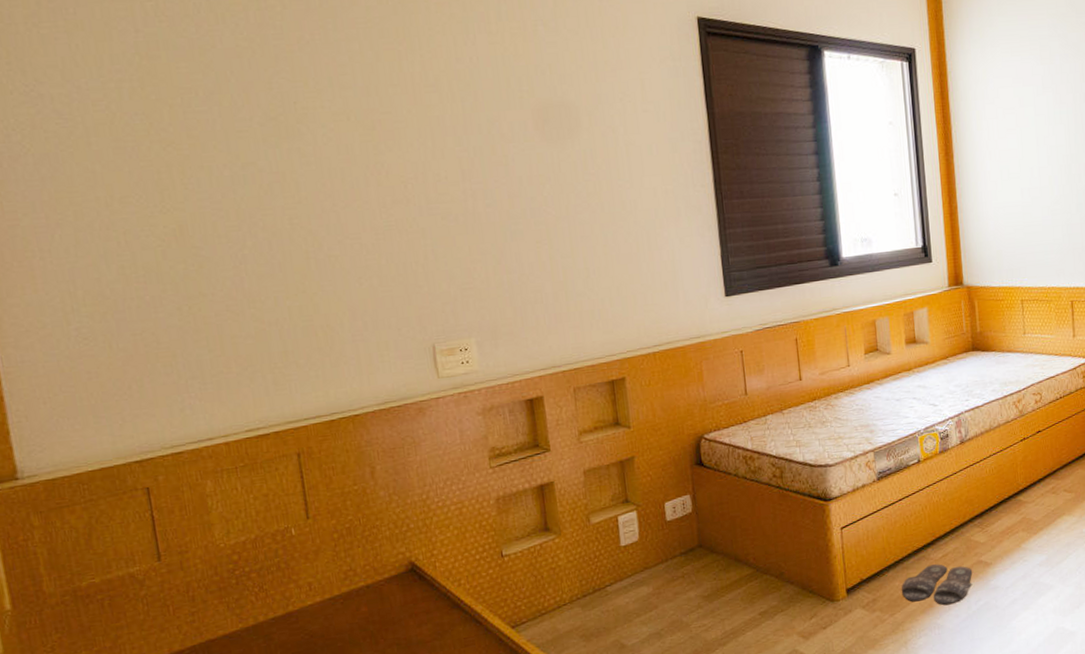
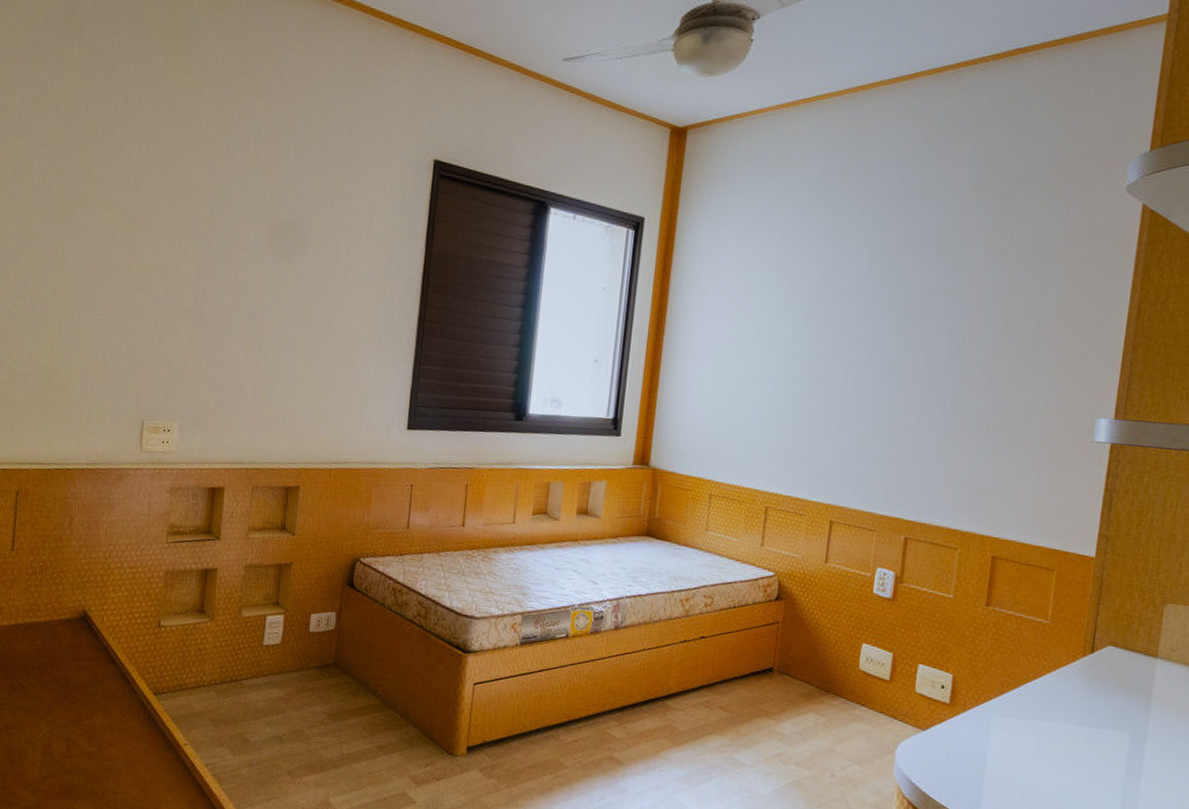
slippers: present [901,564,973,605] -> none [522,746,601,794]

